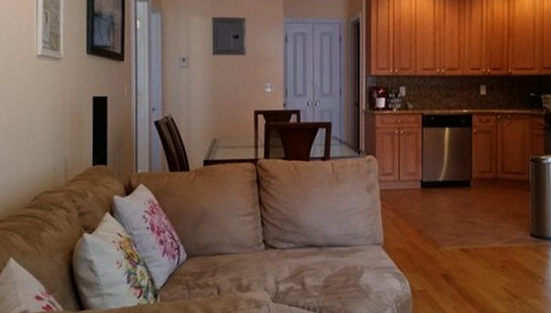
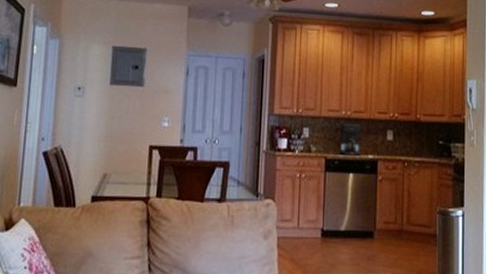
coffee maker: none [434,81,456,112] -> present [339,124,362,157]

